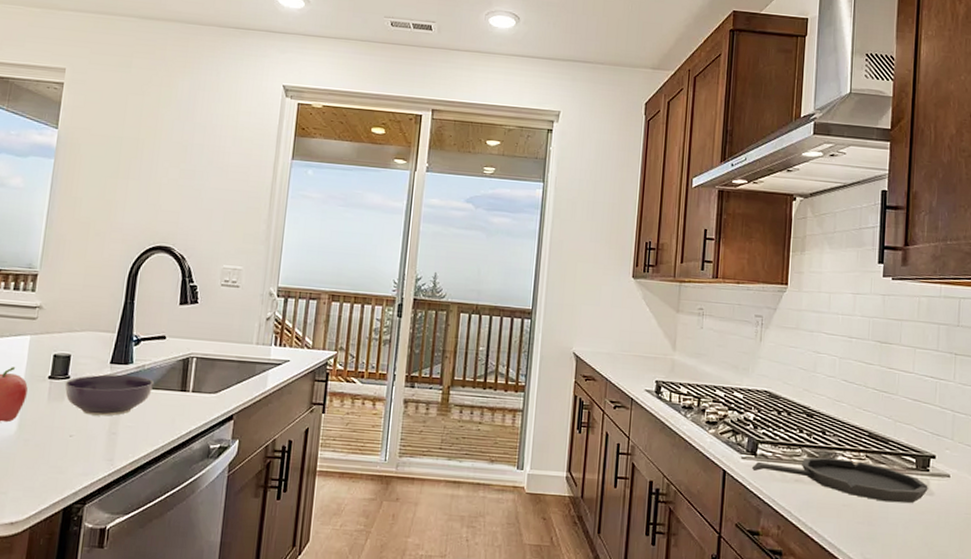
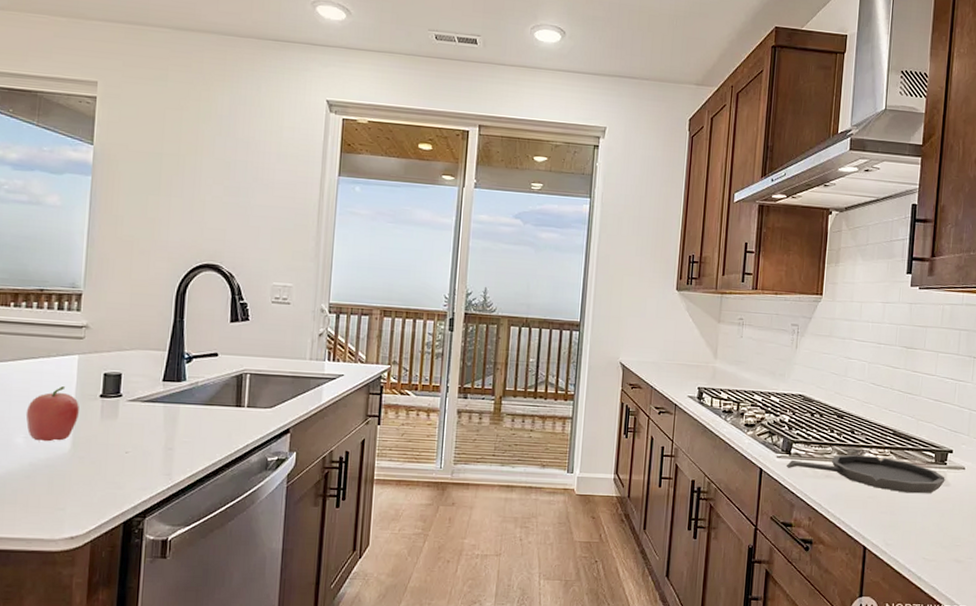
bowl: present [64,374,155,416] -> none [117,391,209,433]

